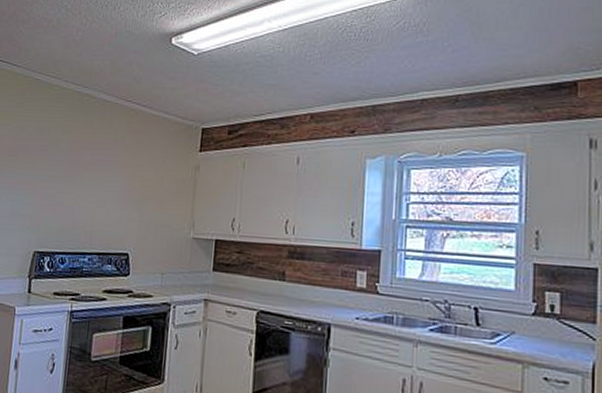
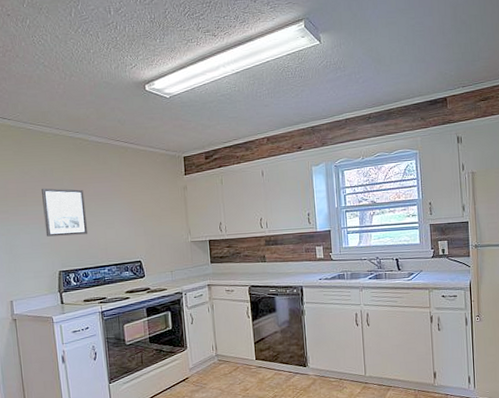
wall art: none [28,148,80,210] -> present [41,188,88,237]

